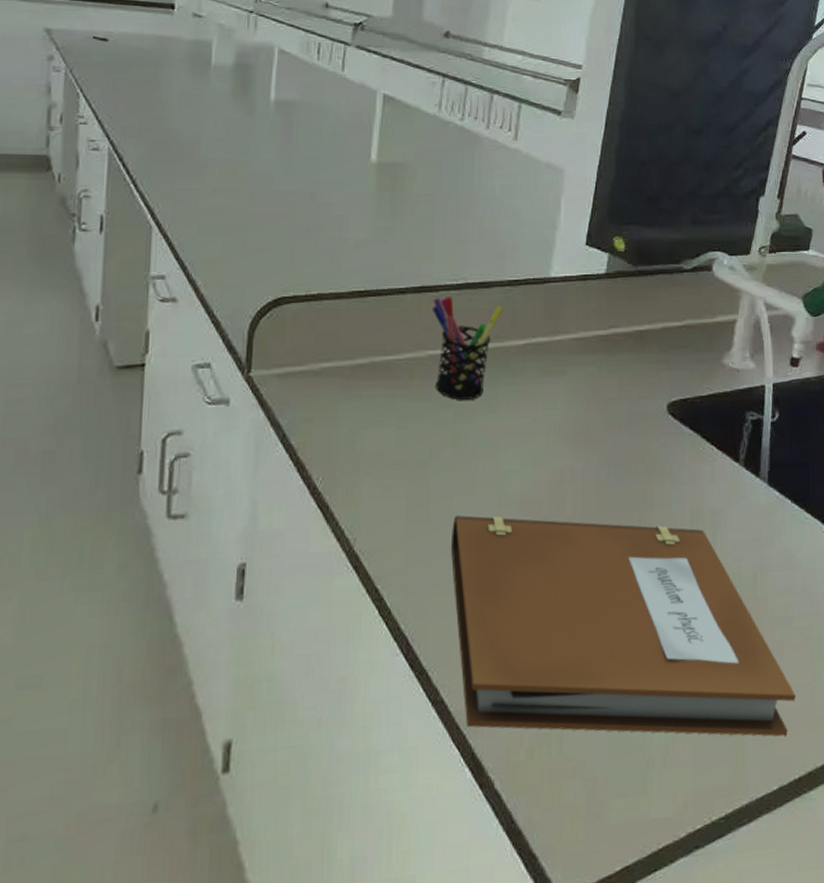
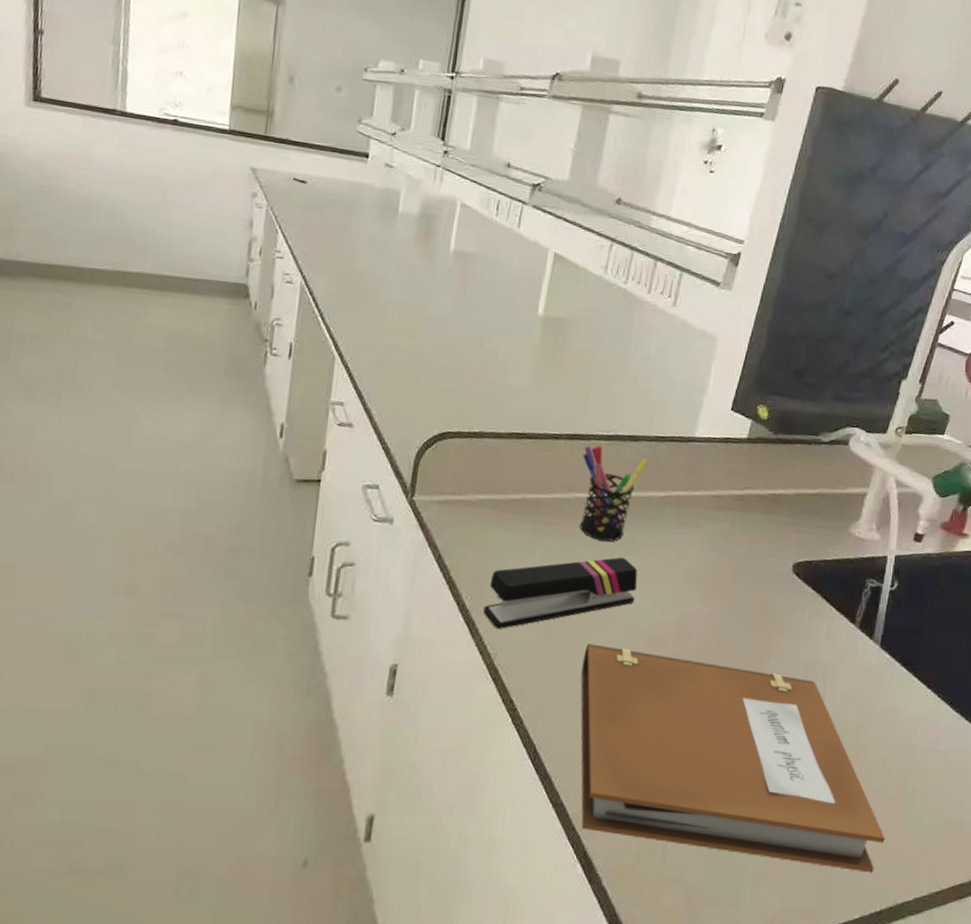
stapler: none [336,415,504,510] -> present [482,557,638,629]

